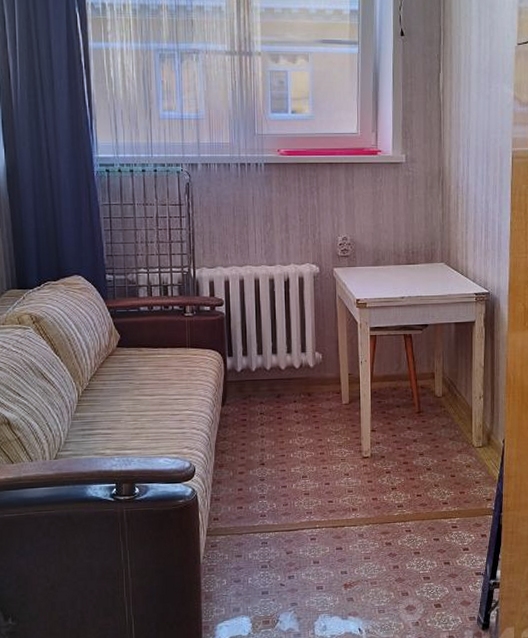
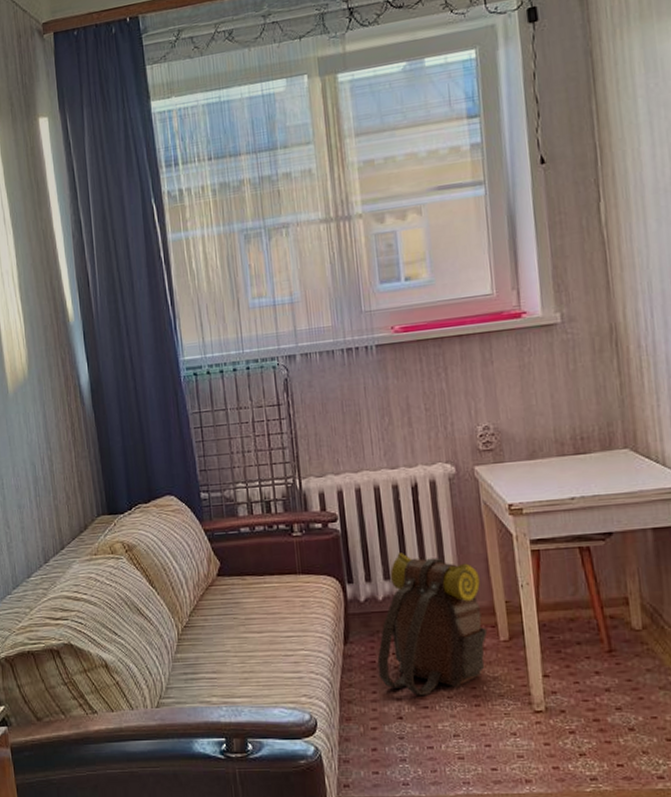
backpack: none [248,333,334,447] -> present [377,553,488,696]

